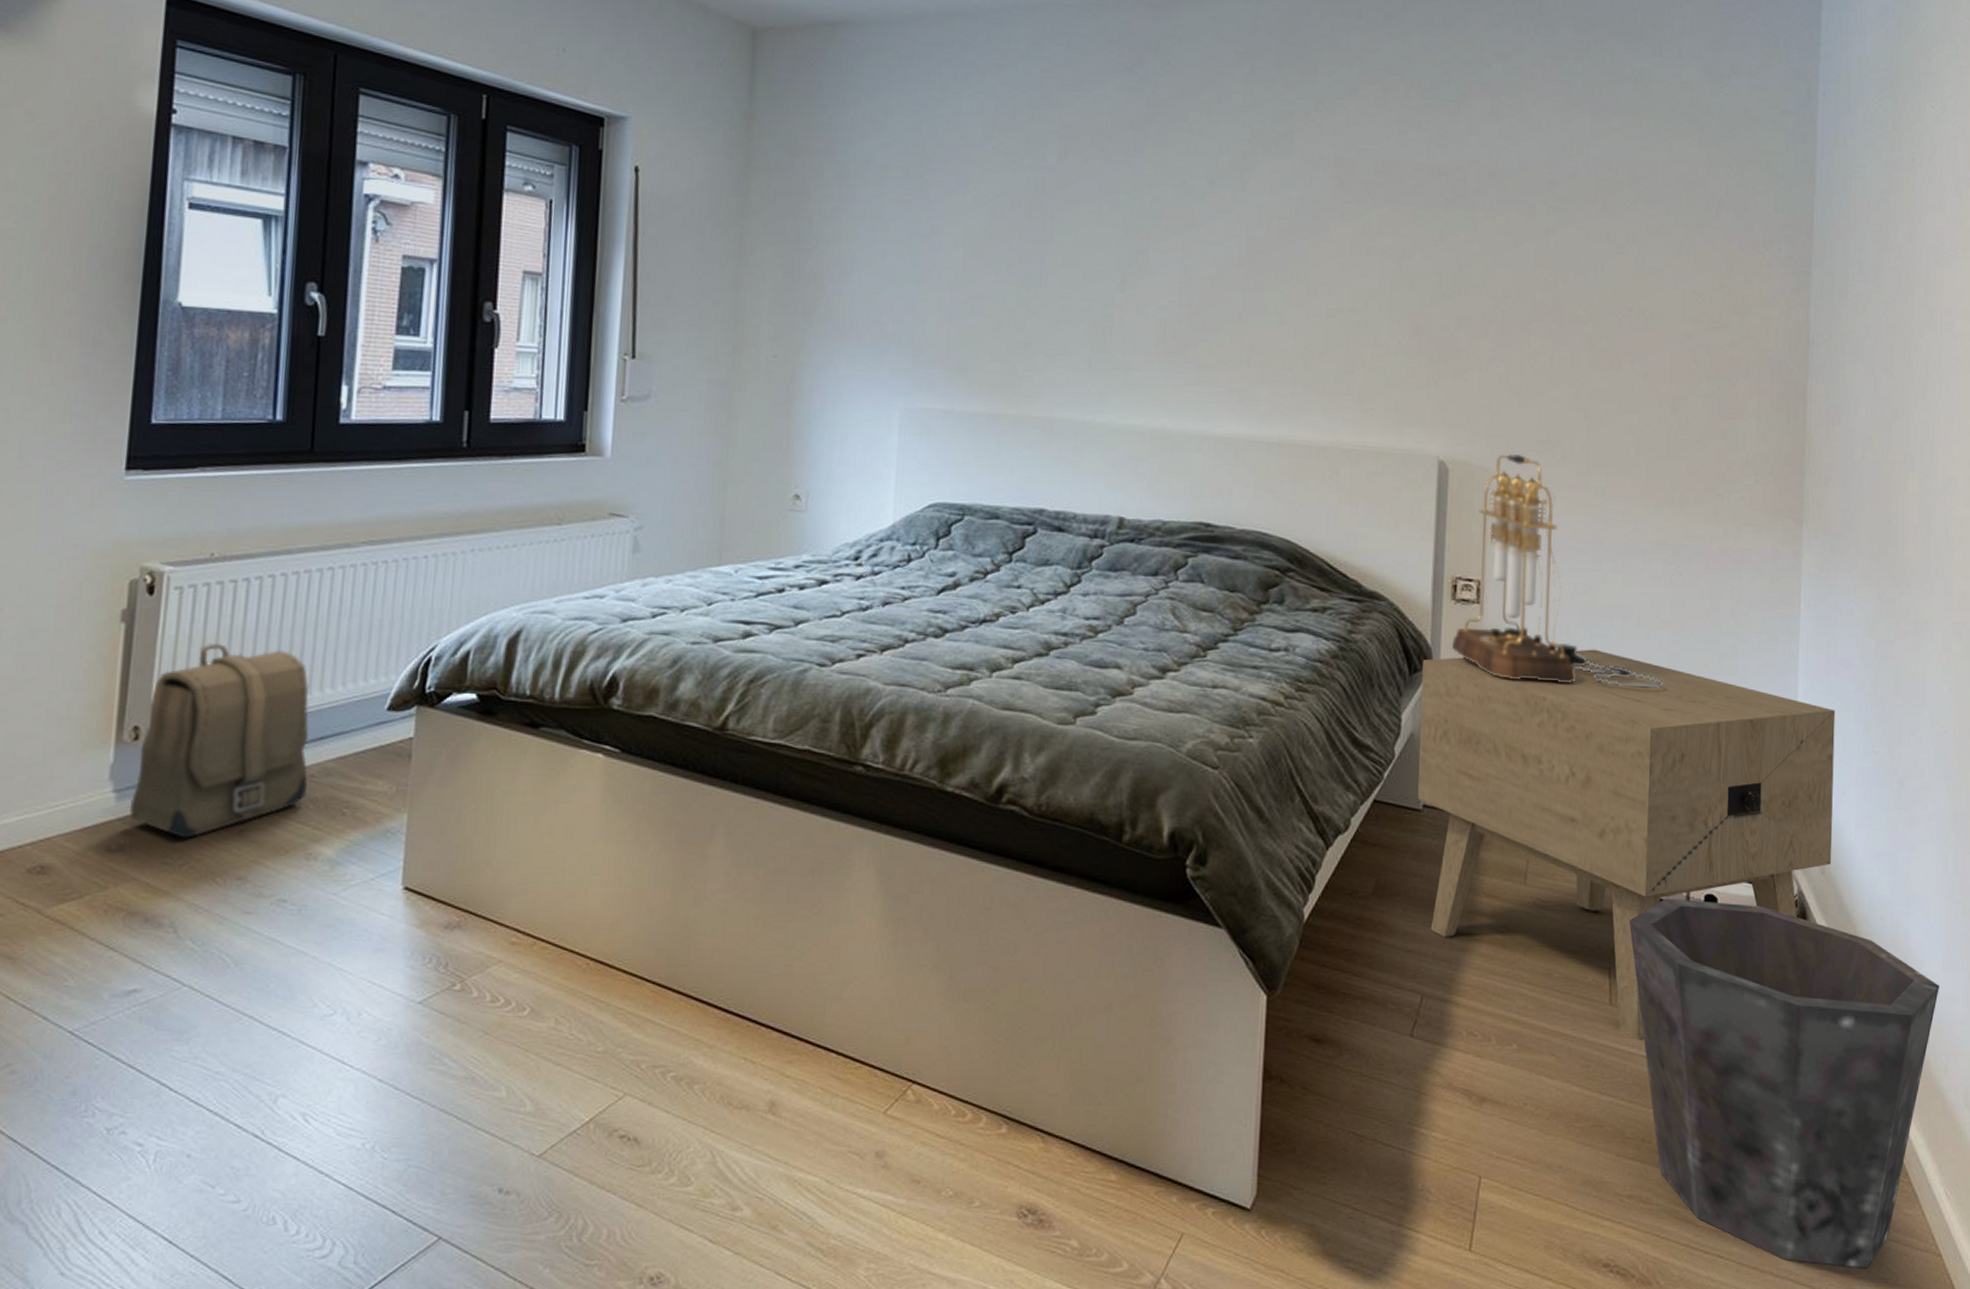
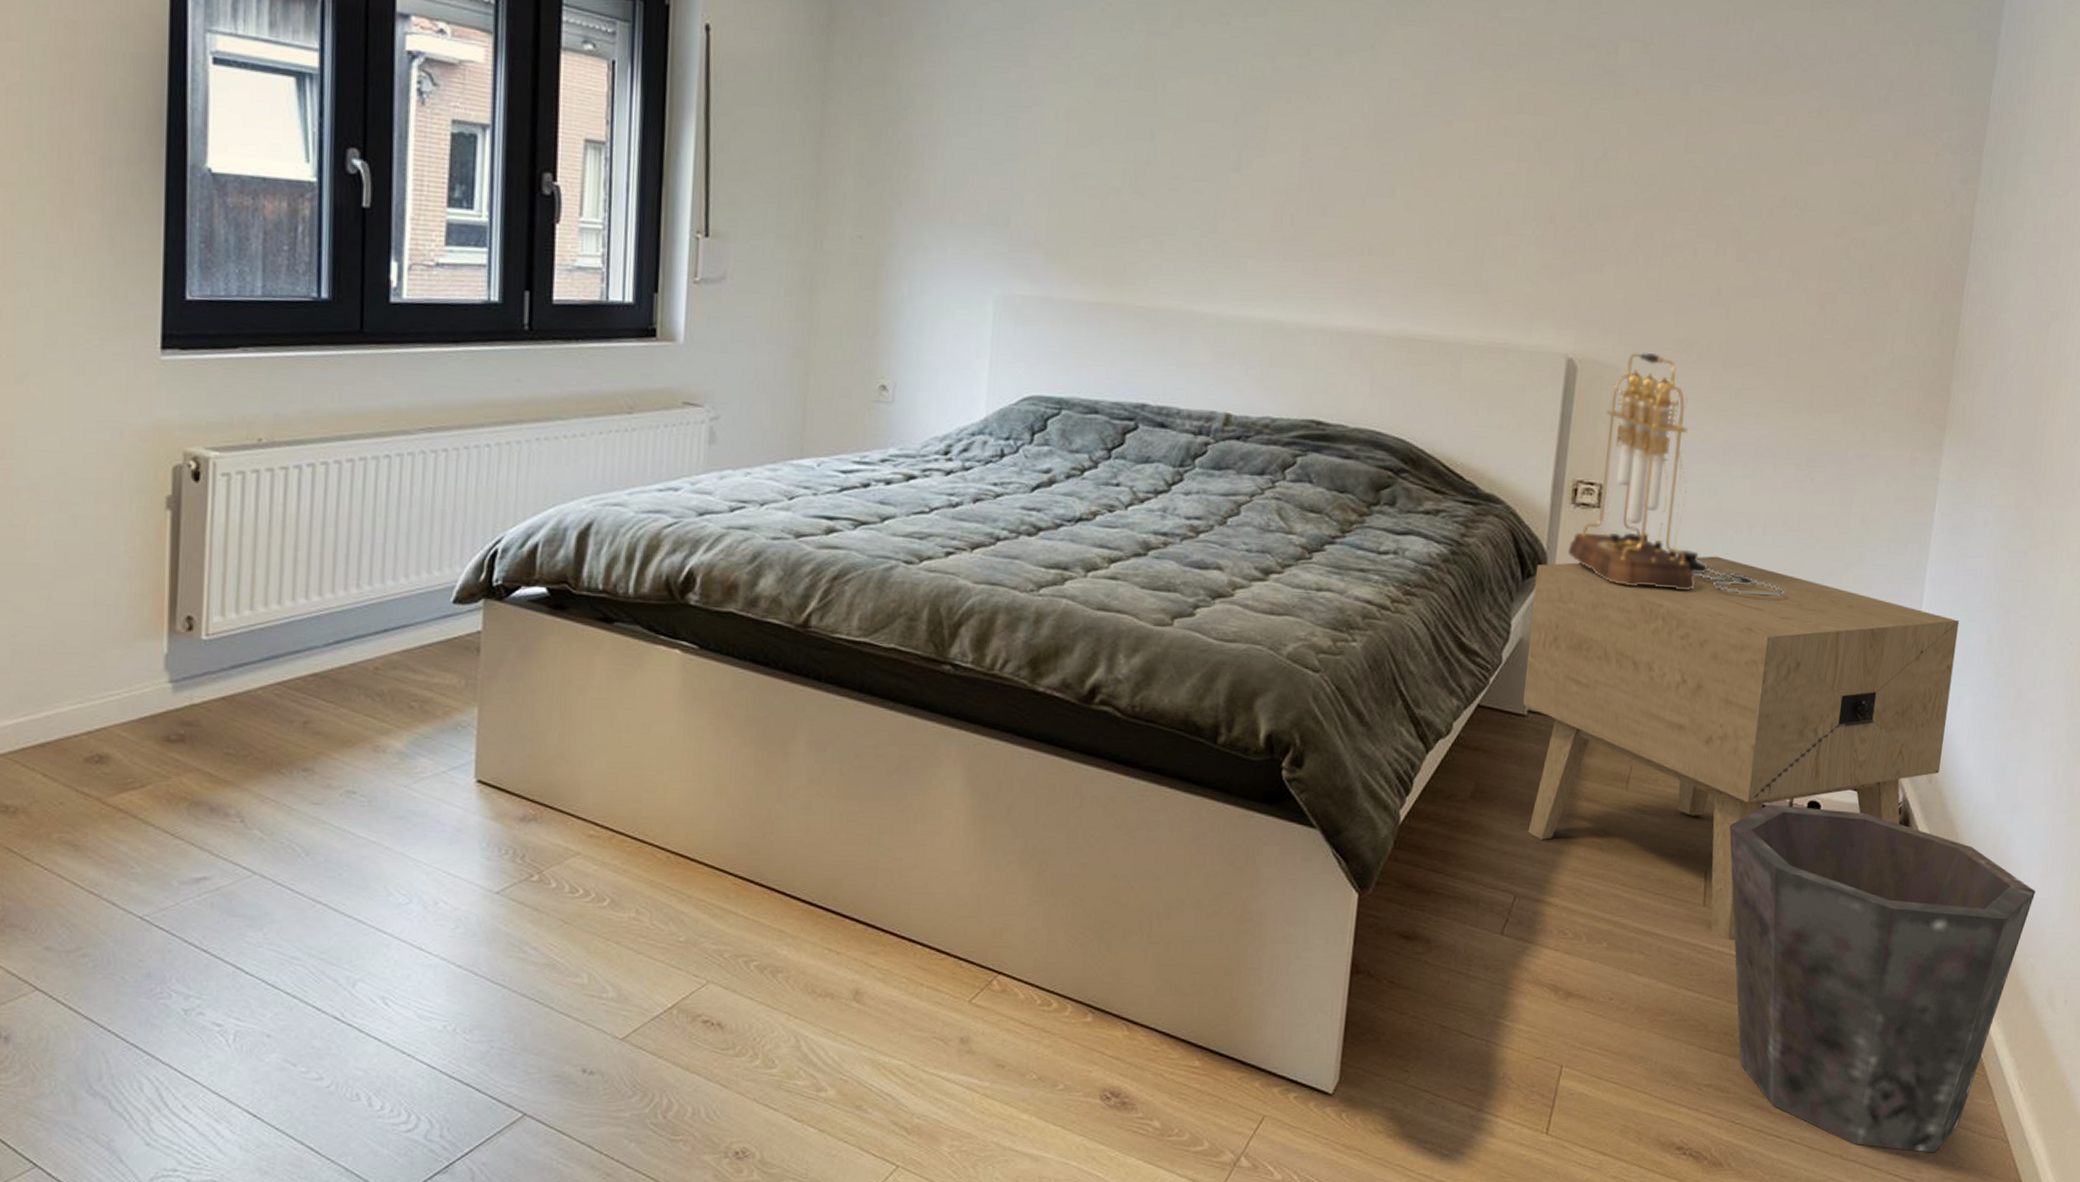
backpack: present [130,643,310,838] -> none [188,532,373,730]

